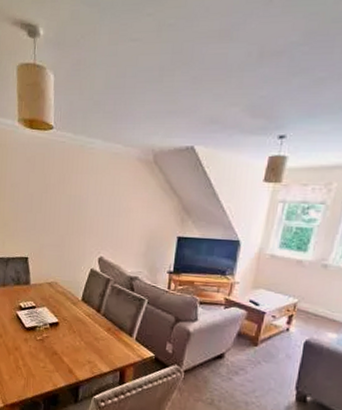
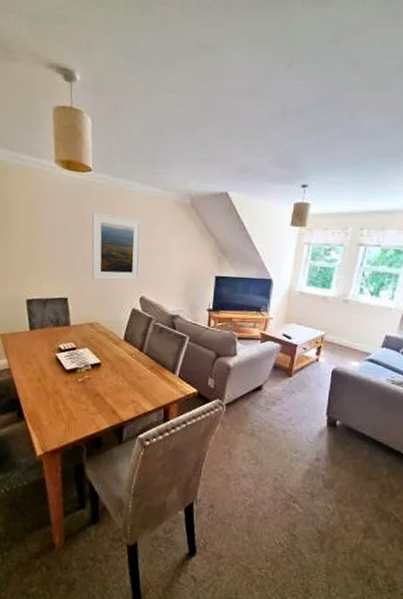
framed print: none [51,171,102,241] -> present [91,212,142,281]

